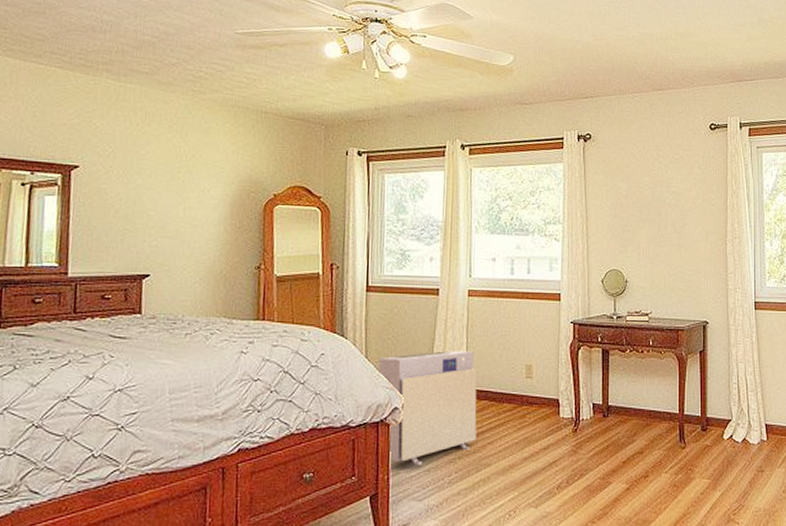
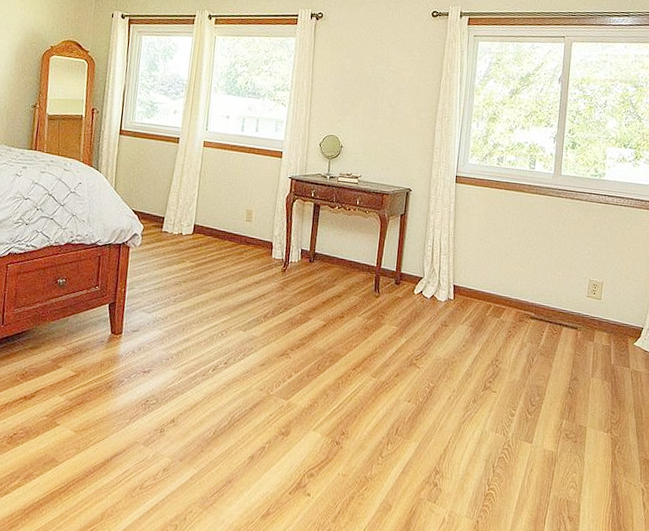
air purifier: present [378,351,477,466] -> none [123,190,205,284]

